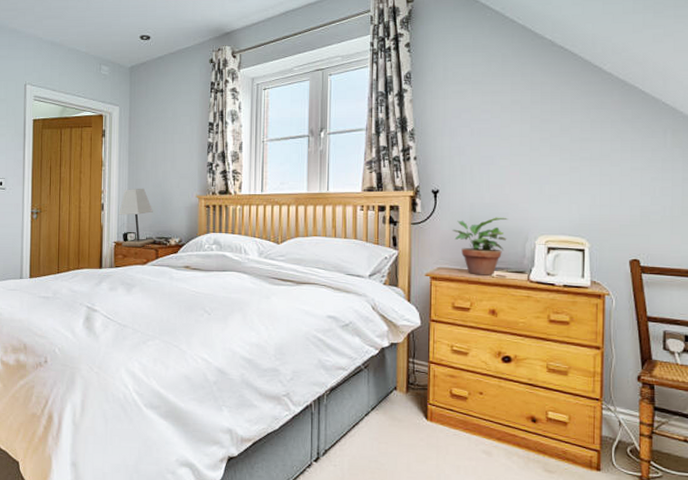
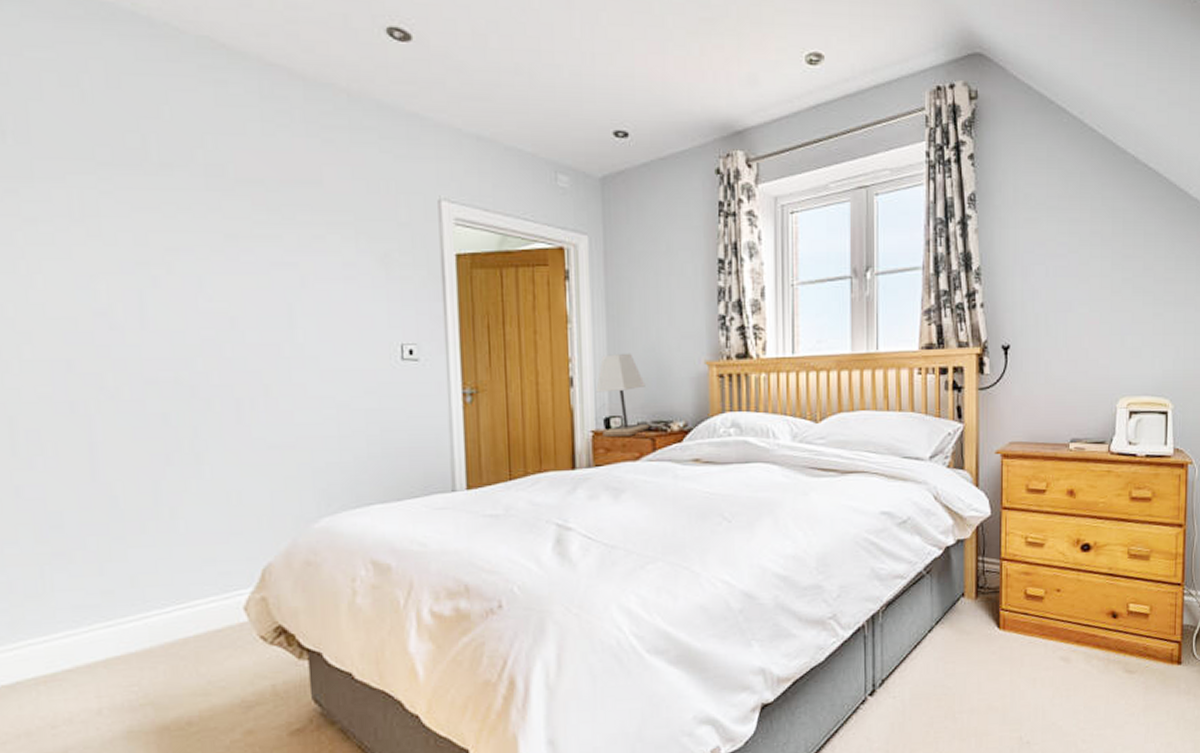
potted plant: present [452,217,509,276] -> none [1025,377,1088,449]

